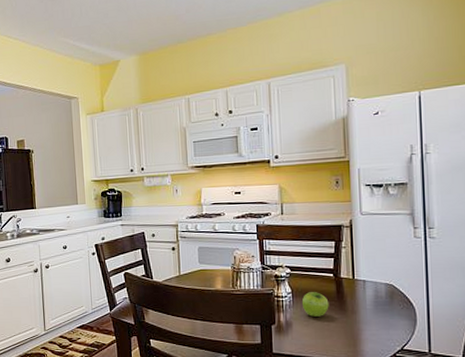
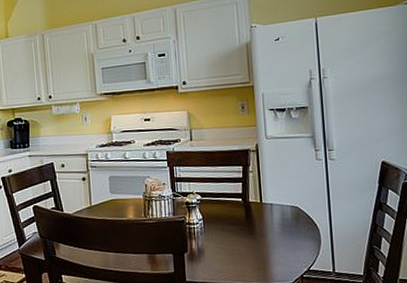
fruit: present [301,291,329,317] -> none [212,216,239,242]

